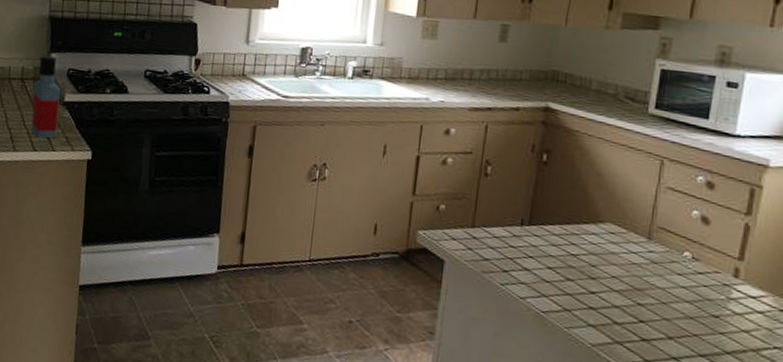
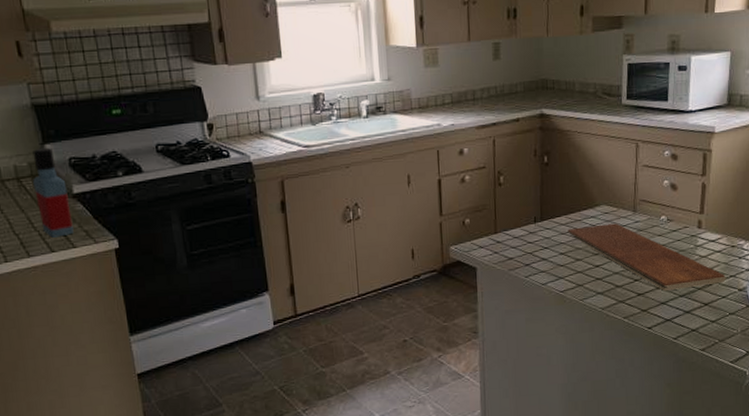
chopping board: none [560,241,769,353] -> present [567,223,727,292]

